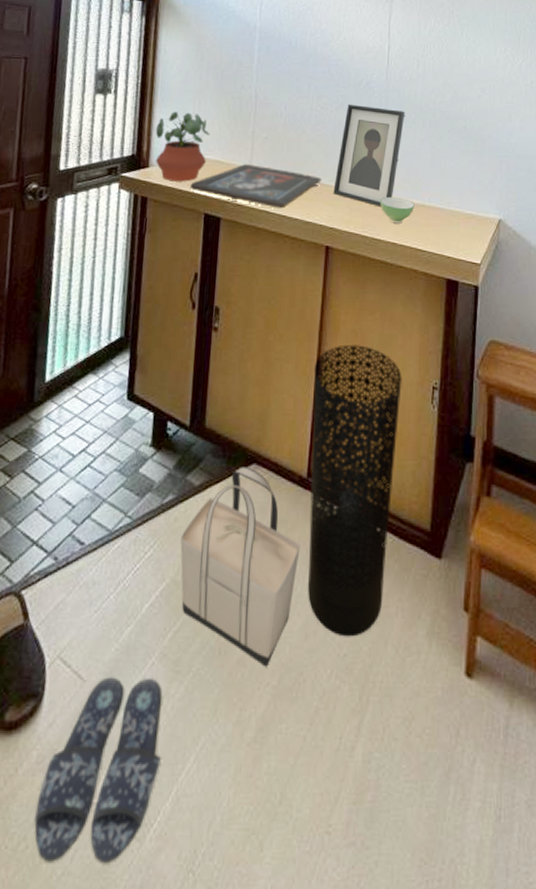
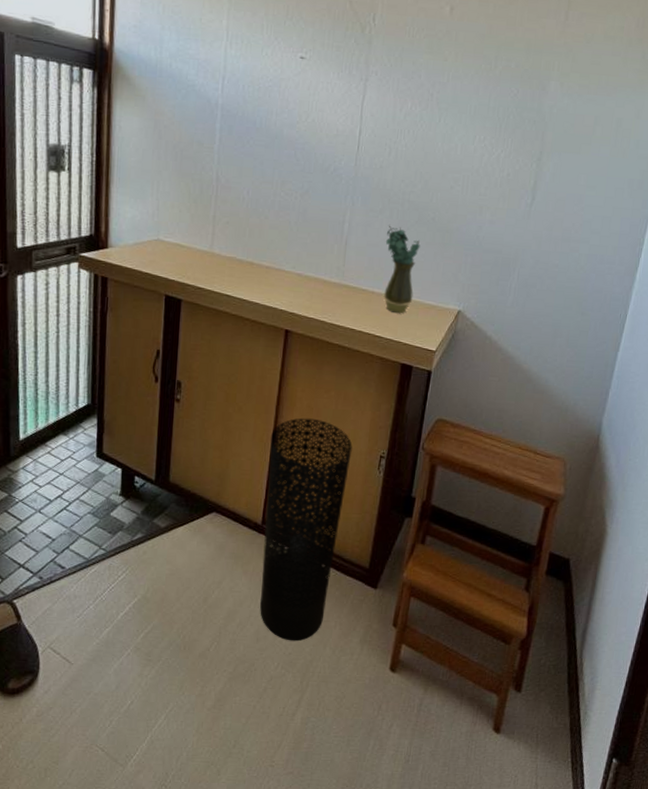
slippers: present [35,677,162,864] -> none [39,662,137,779]
potted plant: present [155,112,210,182] -> none [113,192,170,264]
shopping bag: present [180,467,301,667] -> none [149,514,254,659]
religious icon: present [190,164,321,209] -> none [150,248,283,293]
picture frame: present [333,104,405,208] -> none [294,190,373,295]
bowl: present [379,196,415,224] -> none [340,285,376,311]
vase: none [420,135,455,224] -> present [384,225,420,313]

